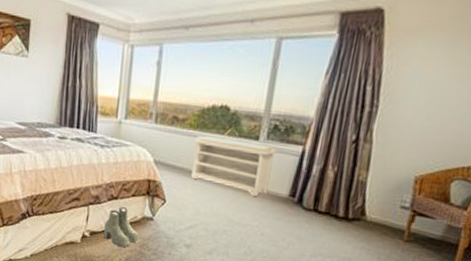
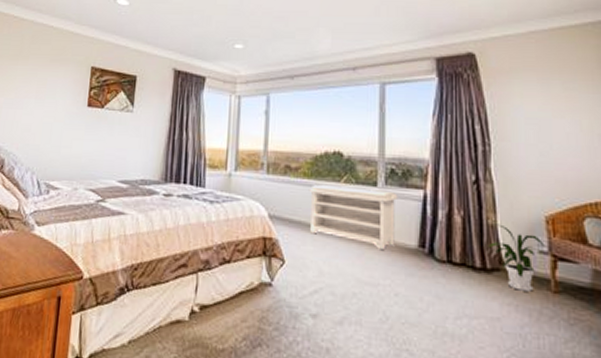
boots: present [103,207,139,247] -> none [215,272,257,322]
house plant: none [354,180,408,239] -> present [488,223,545,292]

